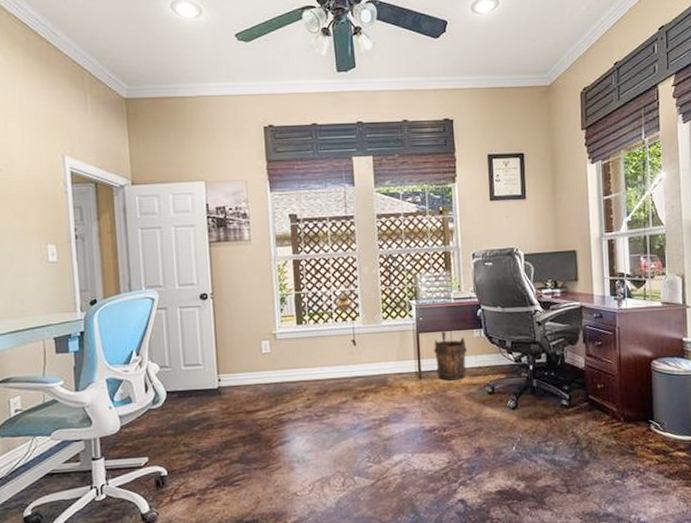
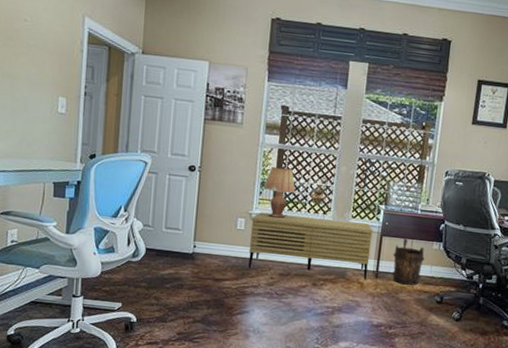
sideboard: none [276,323,410,394] -> present [248,212,373,280]
lamp: none [283,278,319,333] -> present [263,166,296,218]

